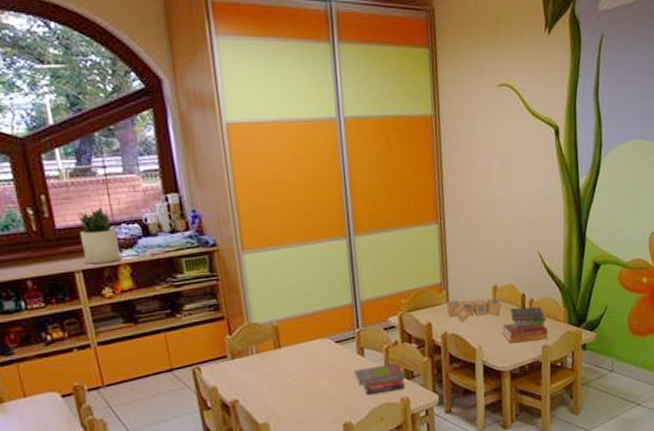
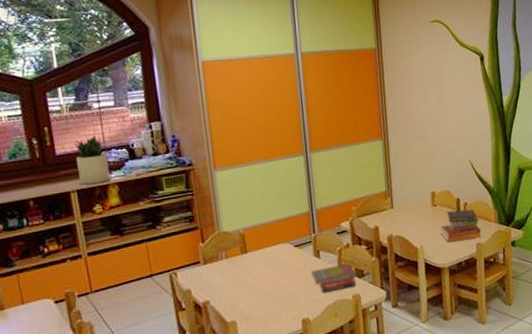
toy blocks: present [446,299,502,322] -> none [391,203,440,225]

